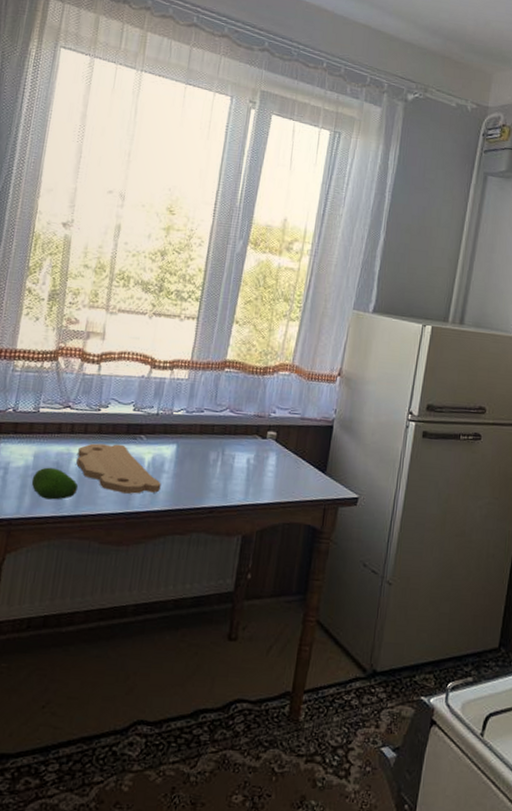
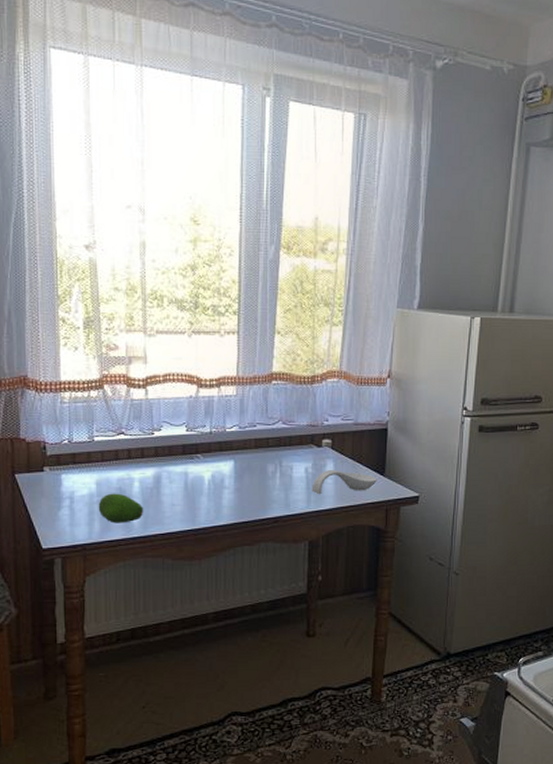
cutting board: present [76,443,161,494] -> none [138,465,224,511]
spoon rest: none [251,462,318,488] -> present [311,469,377,495]

